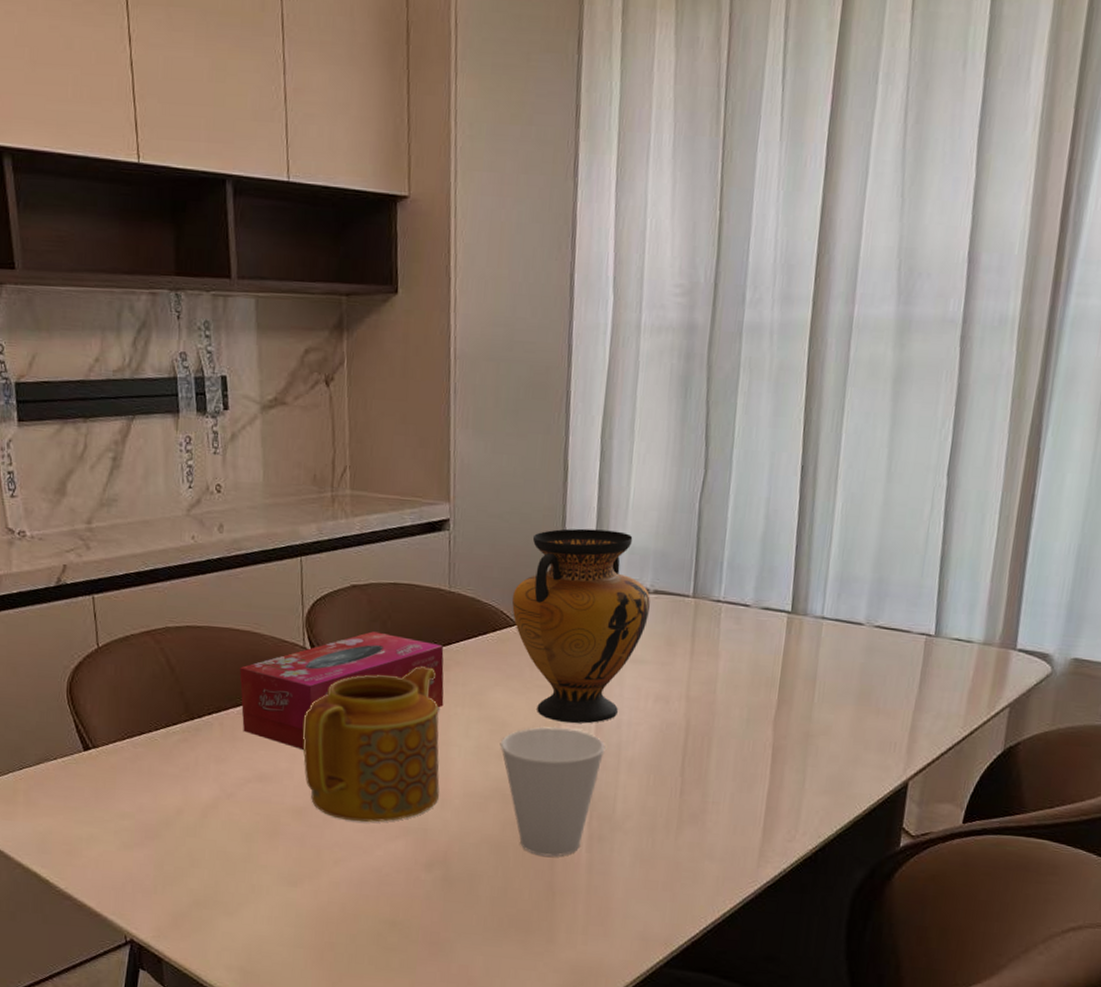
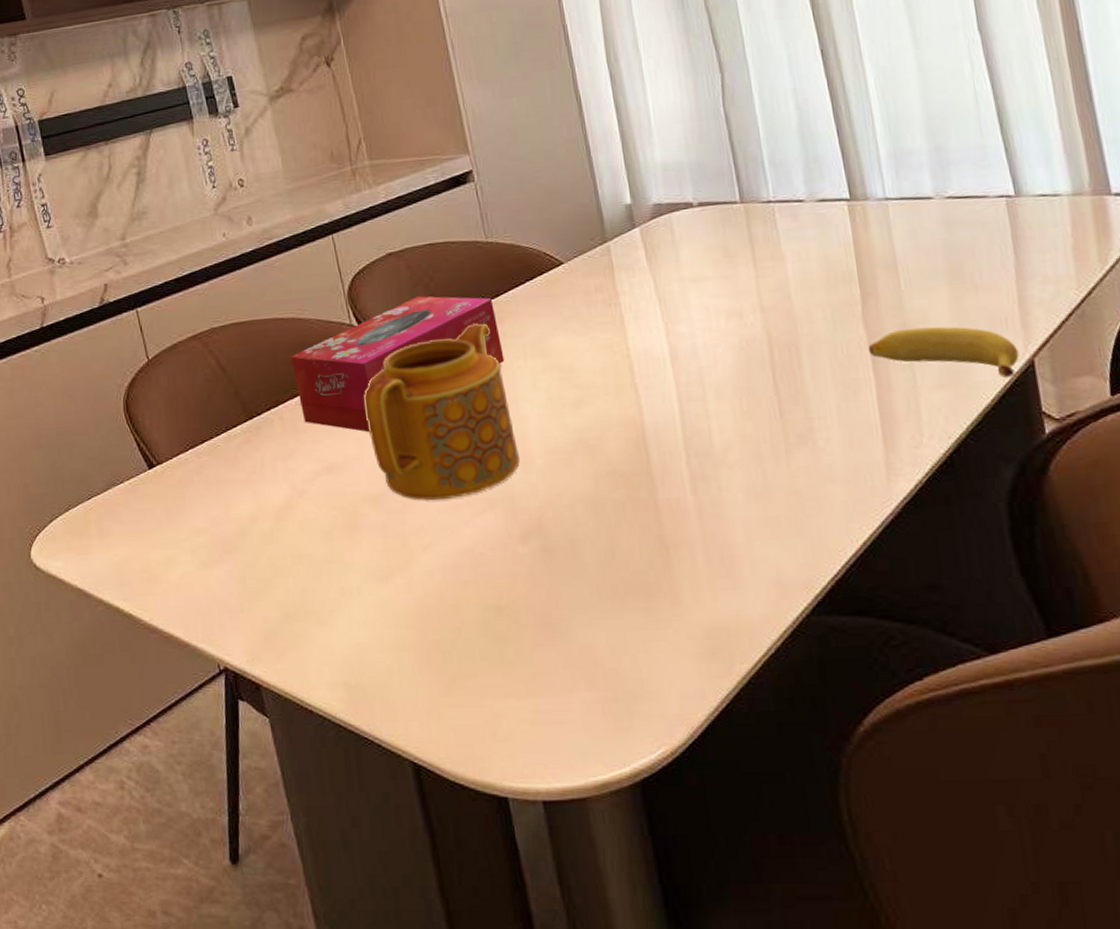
cup: present [500,727,606,857] -> none [572,362,687,507]
vase: present [512,528,651,724] -> none [552,150,699,357]
banana: none [771,737,898,794] -> present [868,326,1020,377]

